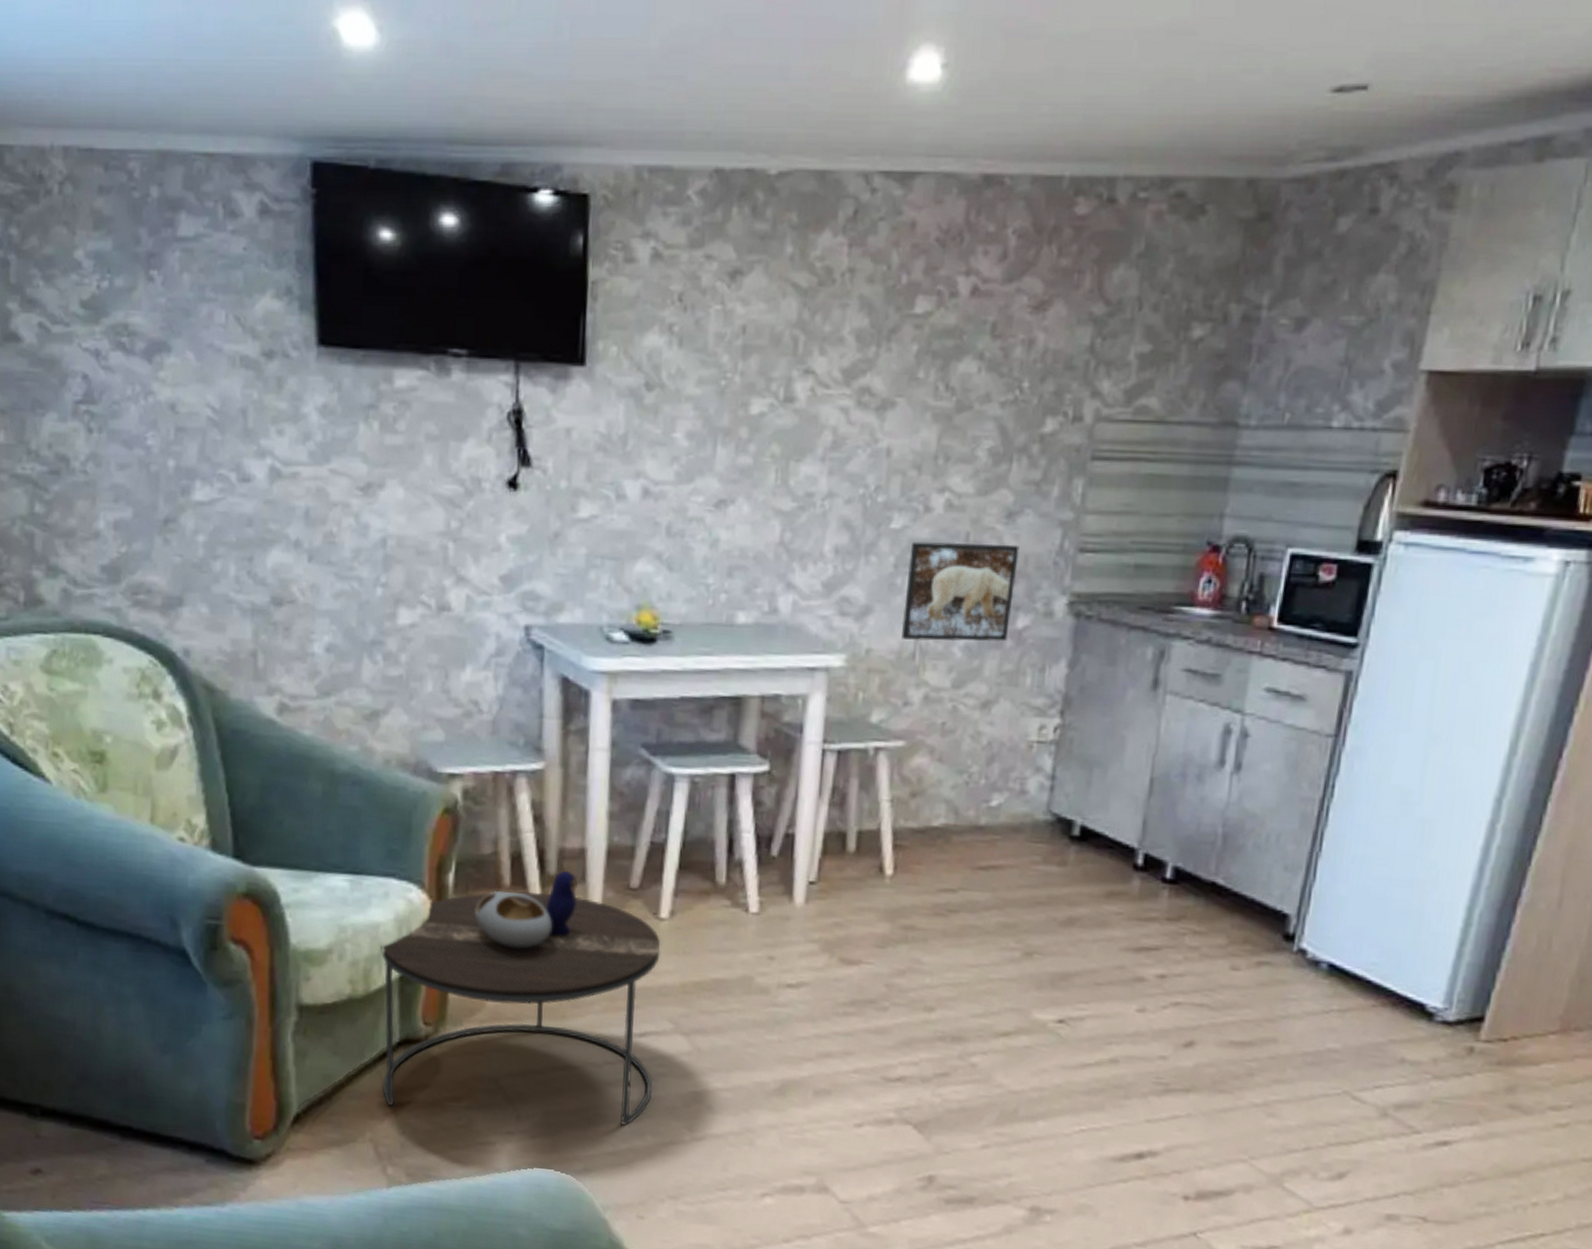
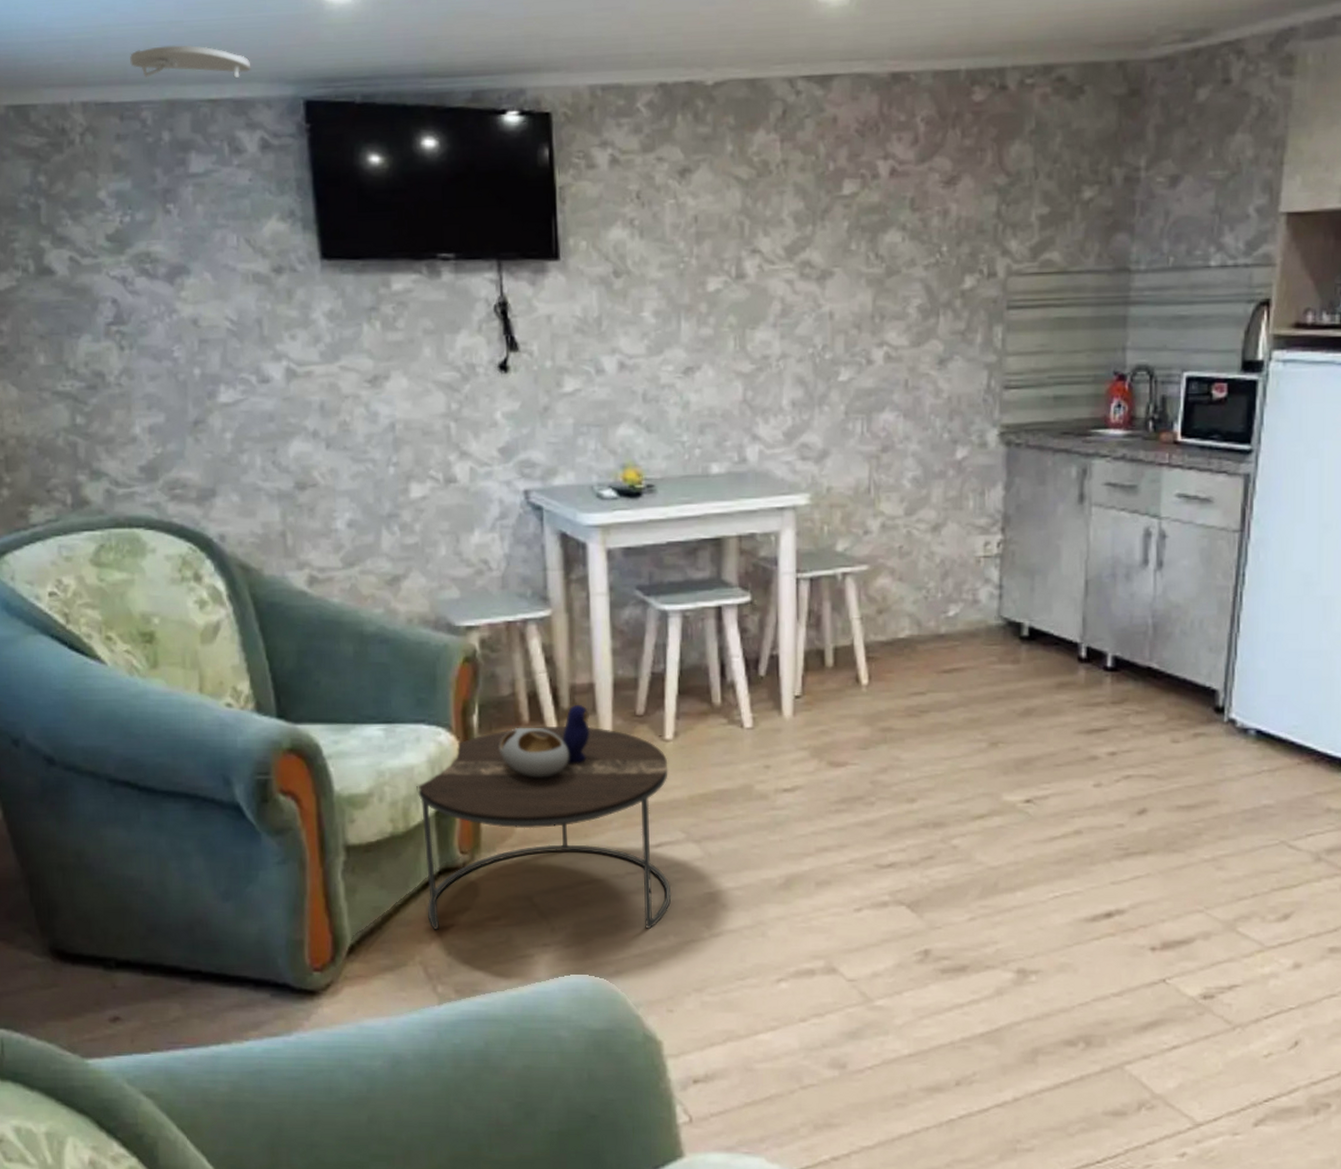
smoke detector: none [120,87,255,131] -> present [130,45,251,79]
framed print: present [901,541,1020,642] -> none [856,387,952,477]

